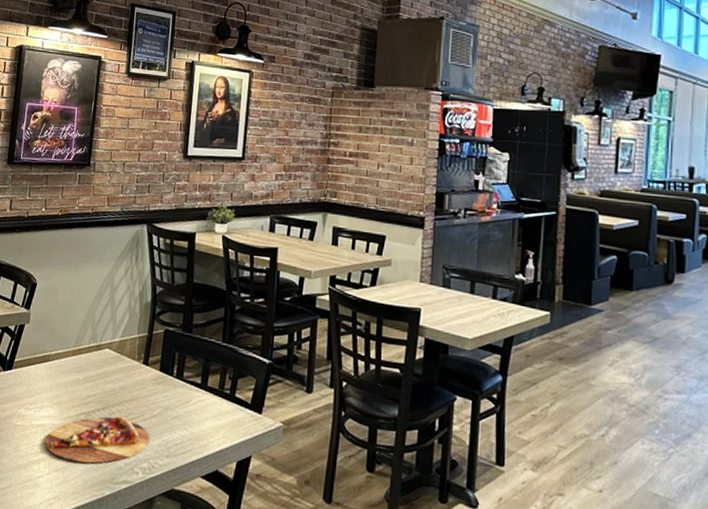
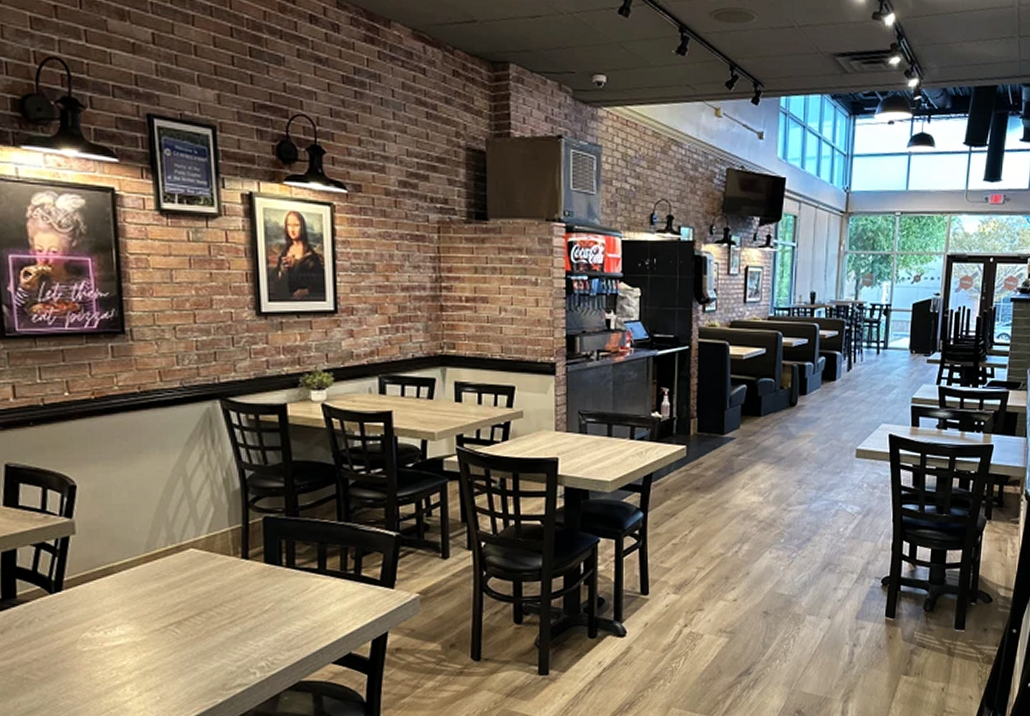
pizza slice: present [45,415,150,464] -> none [127,617,264,676]

